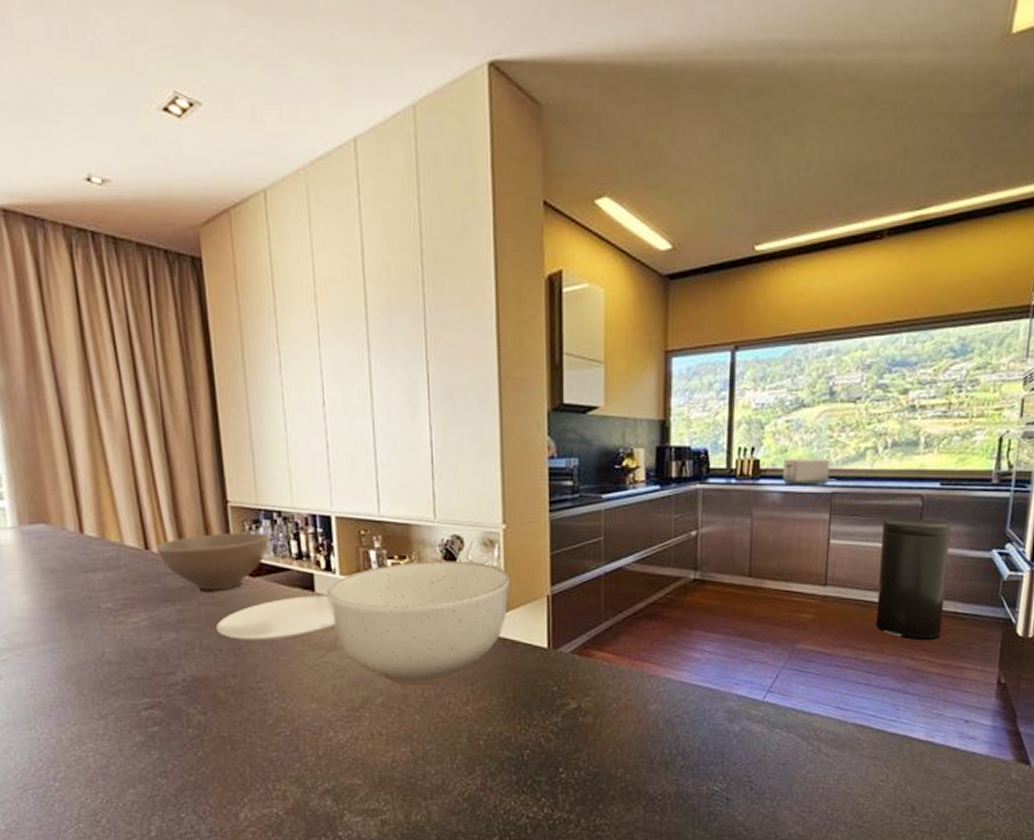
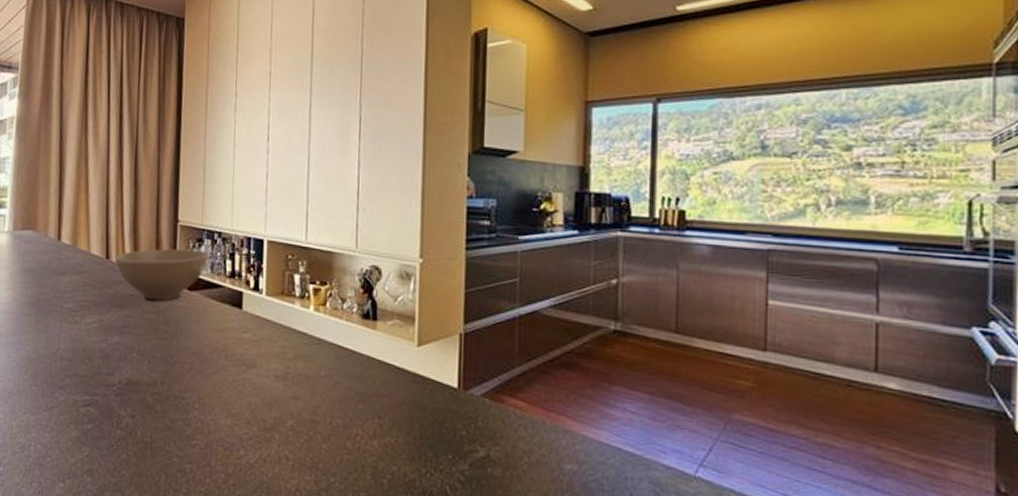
plate: present [215,595,335,641] -> none [153,312,257,353]
bowl: present [327,561,510,686] -> none [253,288,424,414]
toaster: present [783,459,830,485] -> none [711,211,765,241]
pedal bin: present [876,517,952,640] -> none [829,281,917,427]

